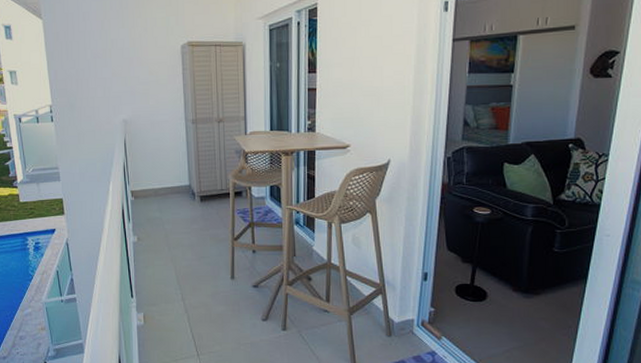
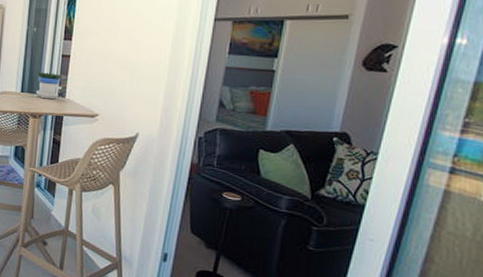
flowerpot: none [285,108,311,135] -> present [35,72,63,100]

